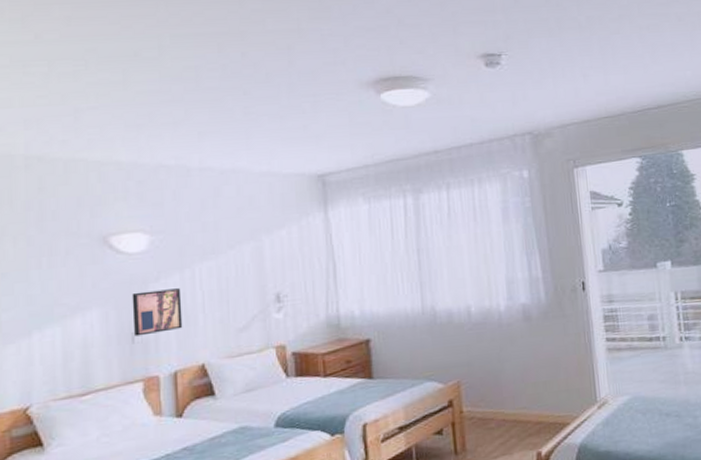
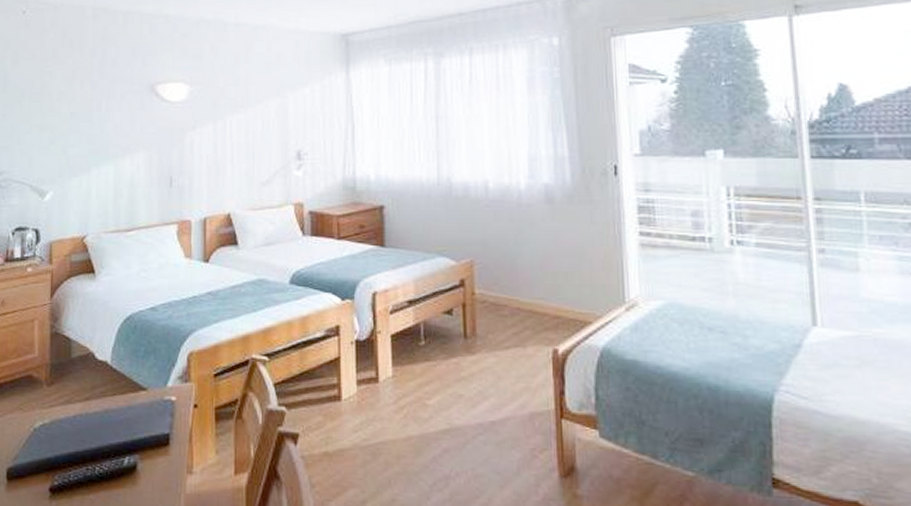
wall art: present [132,288,183,337] -> none [171,138,214,181]

